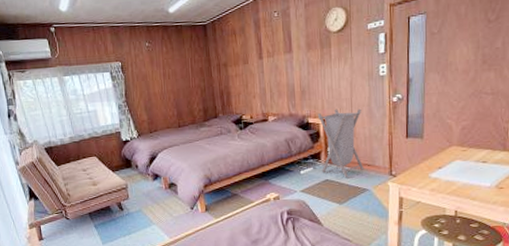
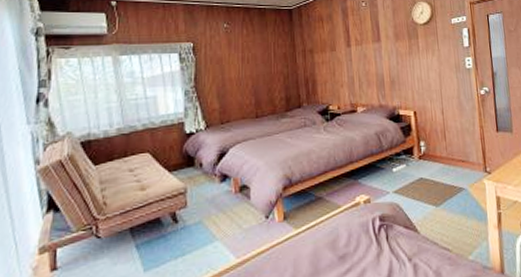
laundry hamper: present [317,108,364,177] -> none [408,100,459,175]

